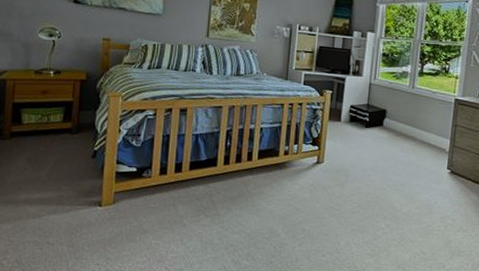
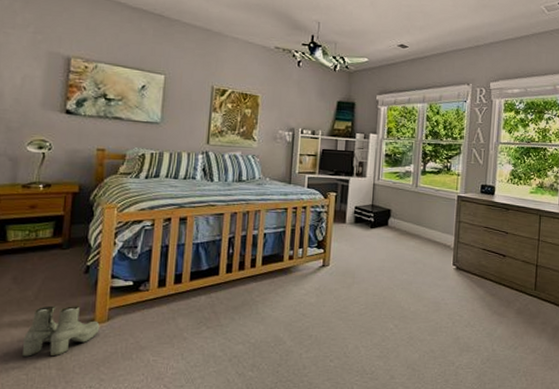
boots: none [37,186,106,234] -> present [23,305,100,357]

